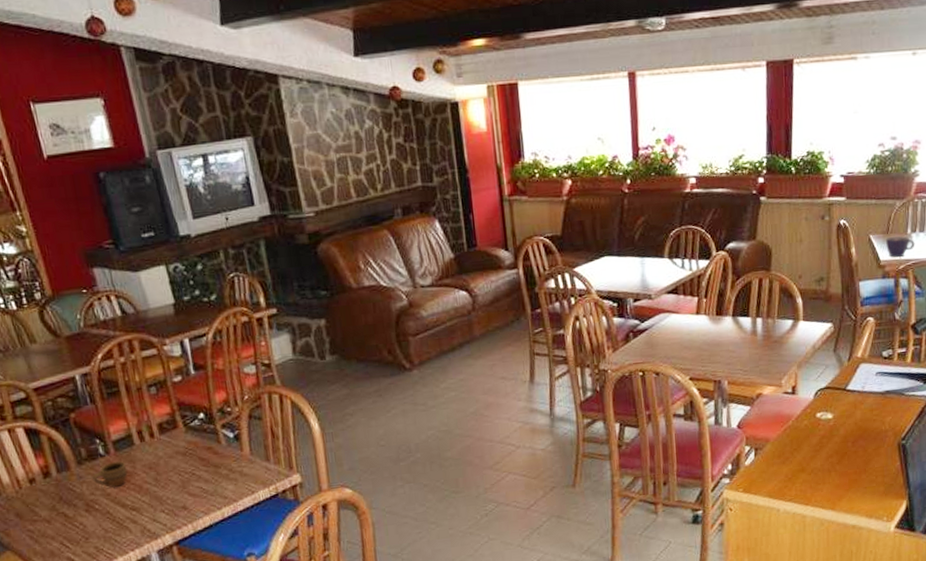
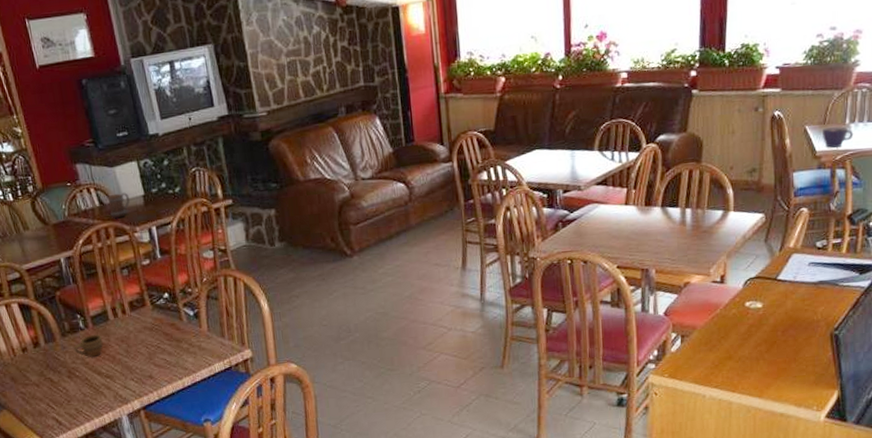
beer mug: none [131,301,158,329] -> present [108,193,130,218]

